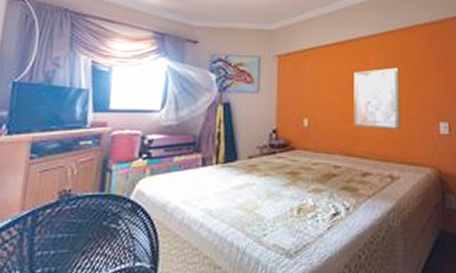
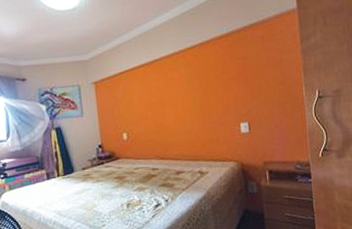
wall art: present [354,67,401,130] -> none [161,79,207,136]

